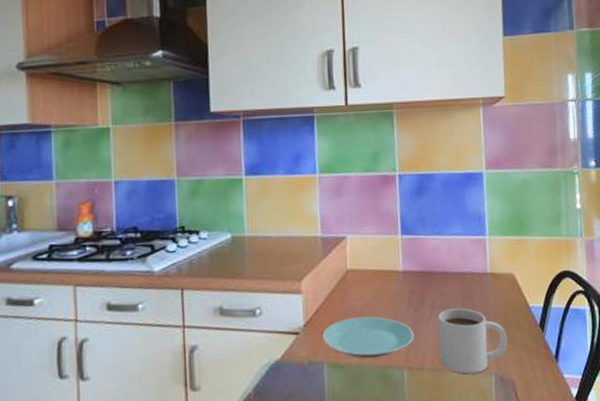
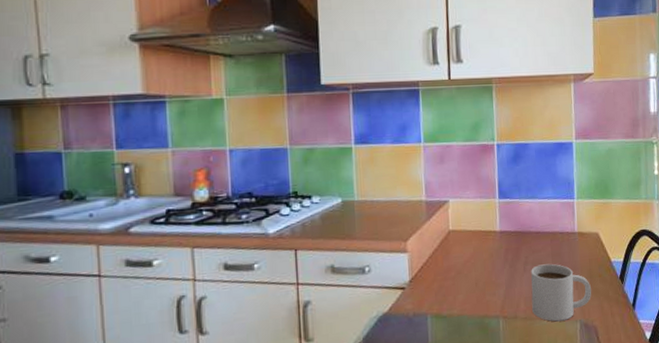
plate: present [321,316,414,359] -> none [425,272,509,310]

